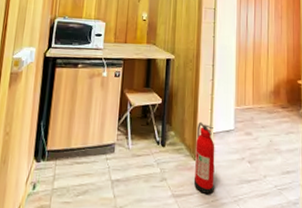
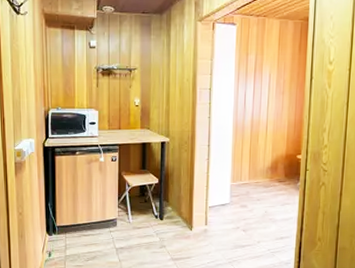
fire extinguisher: present [193,121,215,195] -> none [190,197,211,258]

